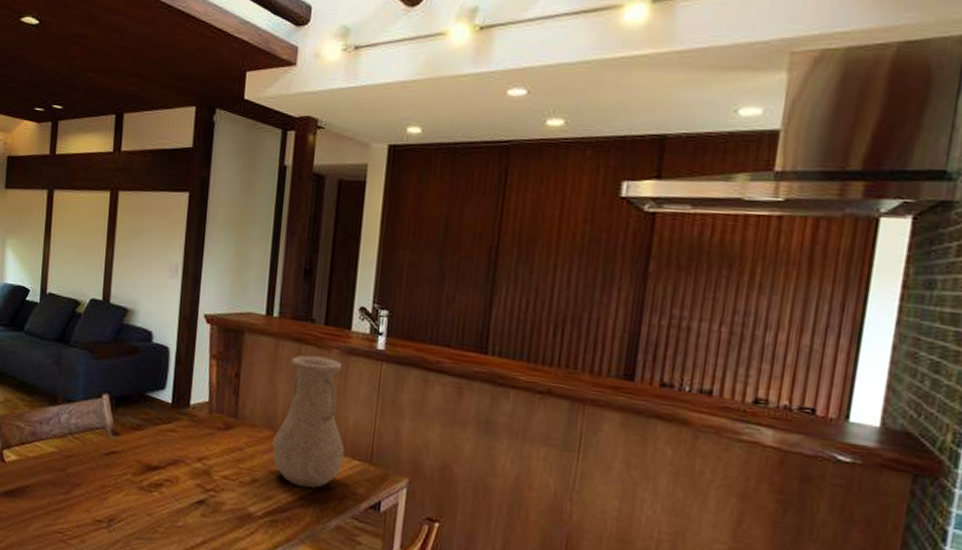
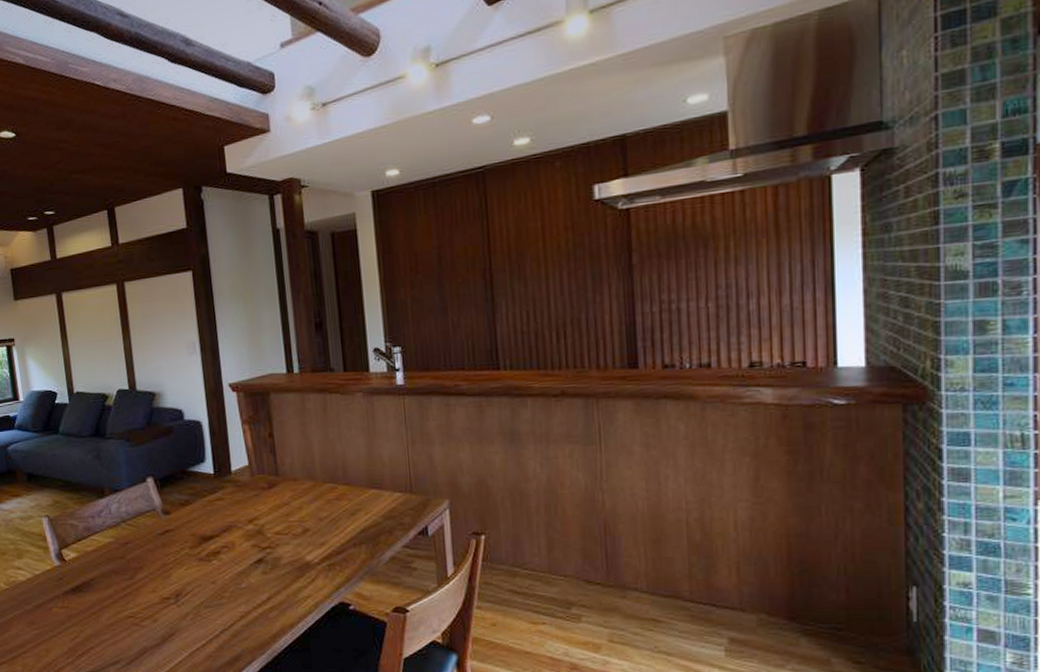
vase: present [272,355,345,488] -> none [316,402,385,528]

